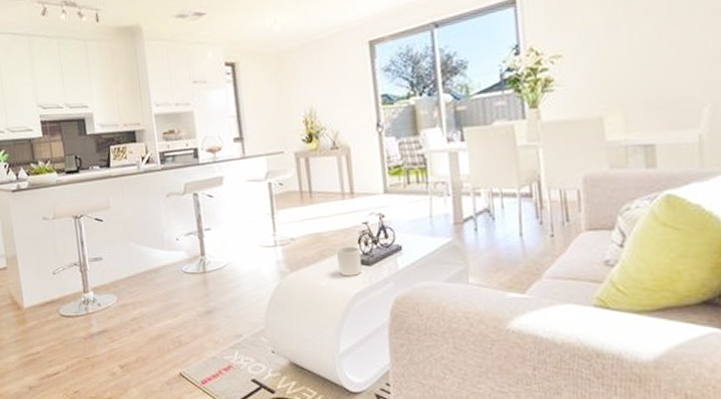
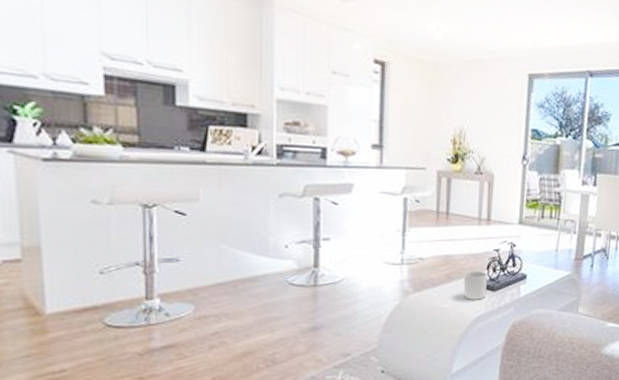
kettle: present [63,154,83,175] -> none [134,125,166,152]

